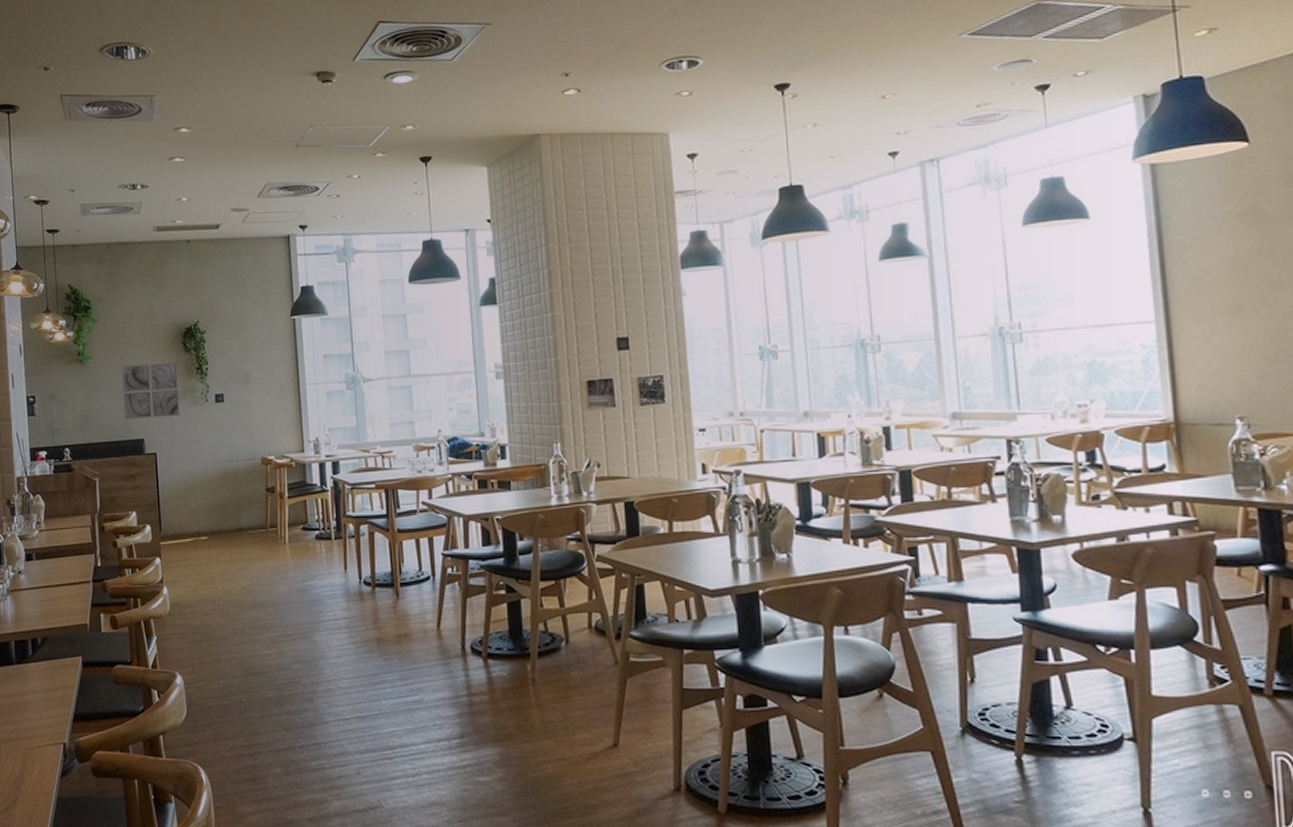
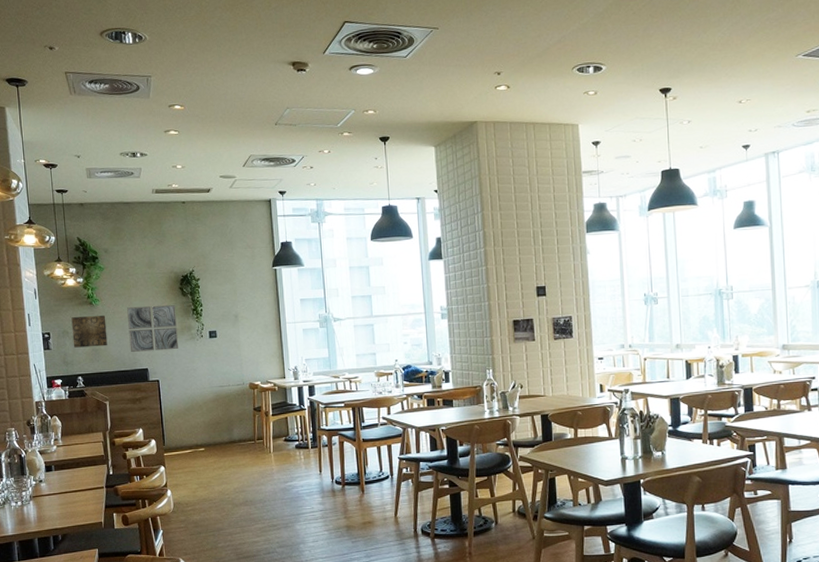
wall art: none [59,376,99,414] -> present [71,316,108,348]

